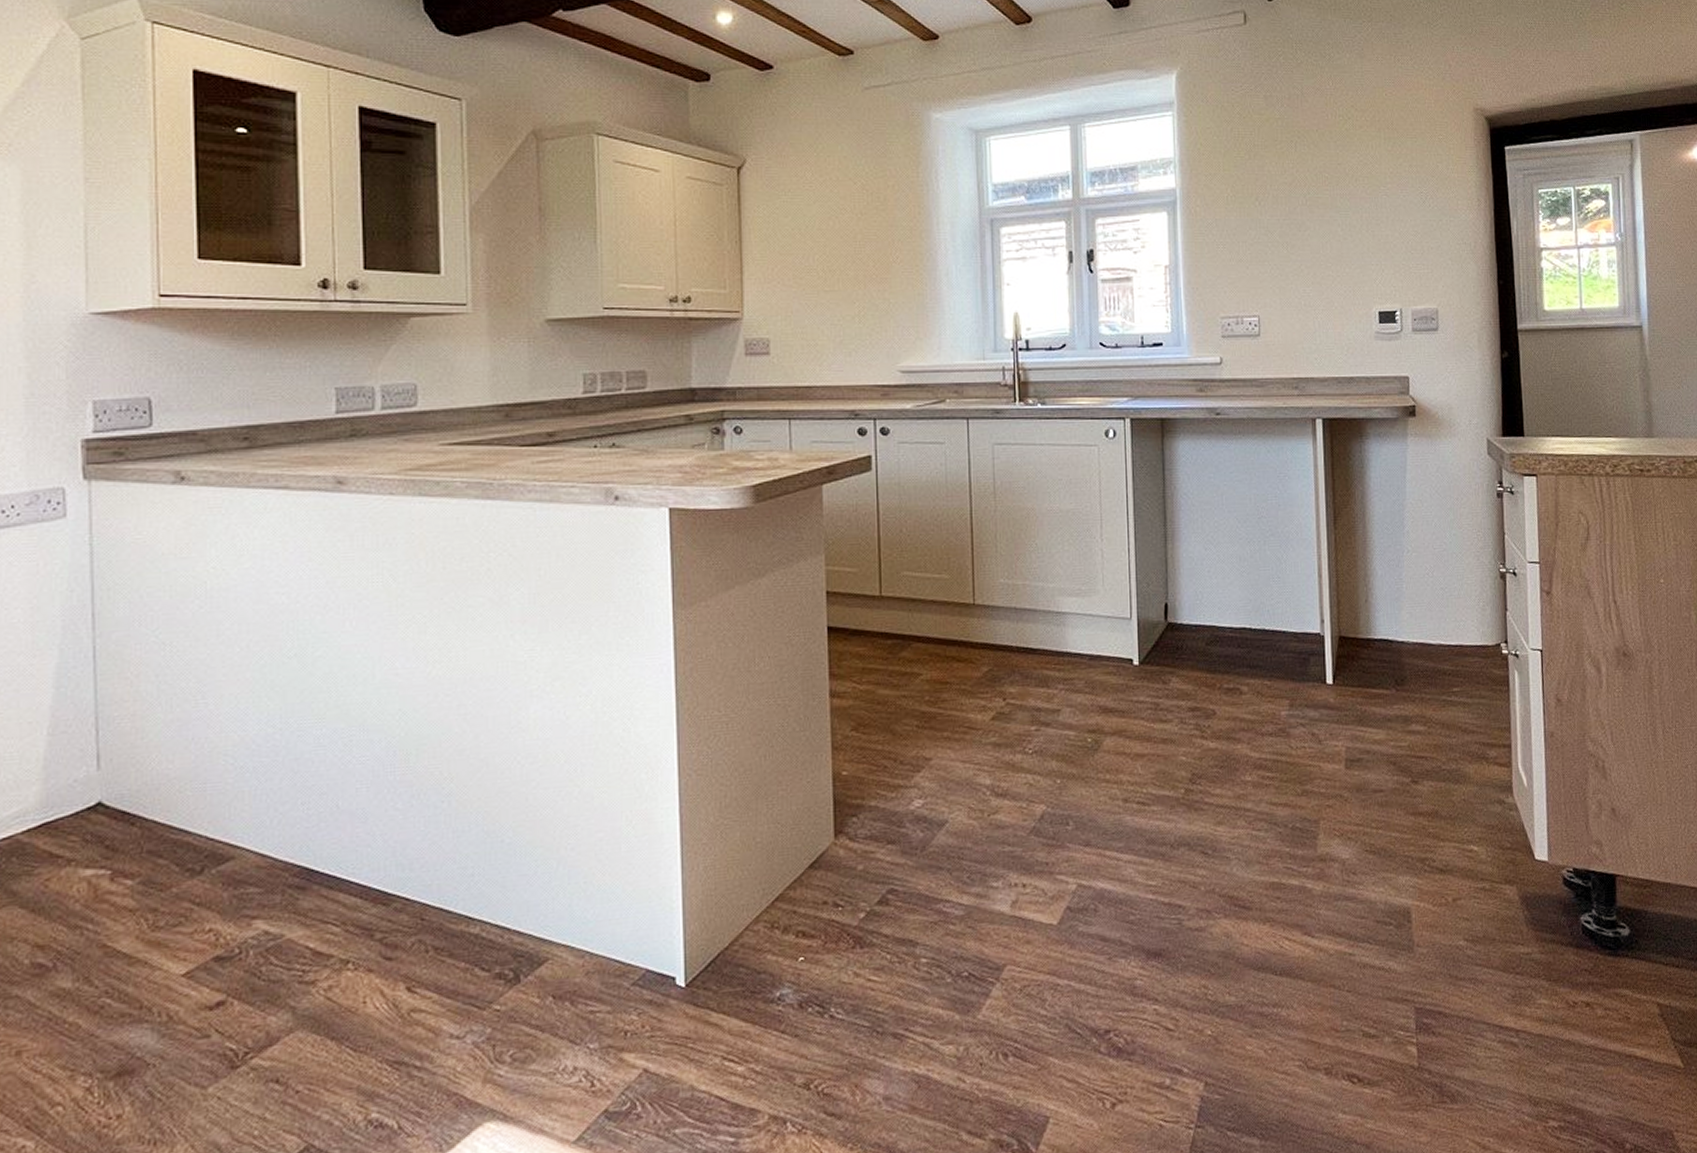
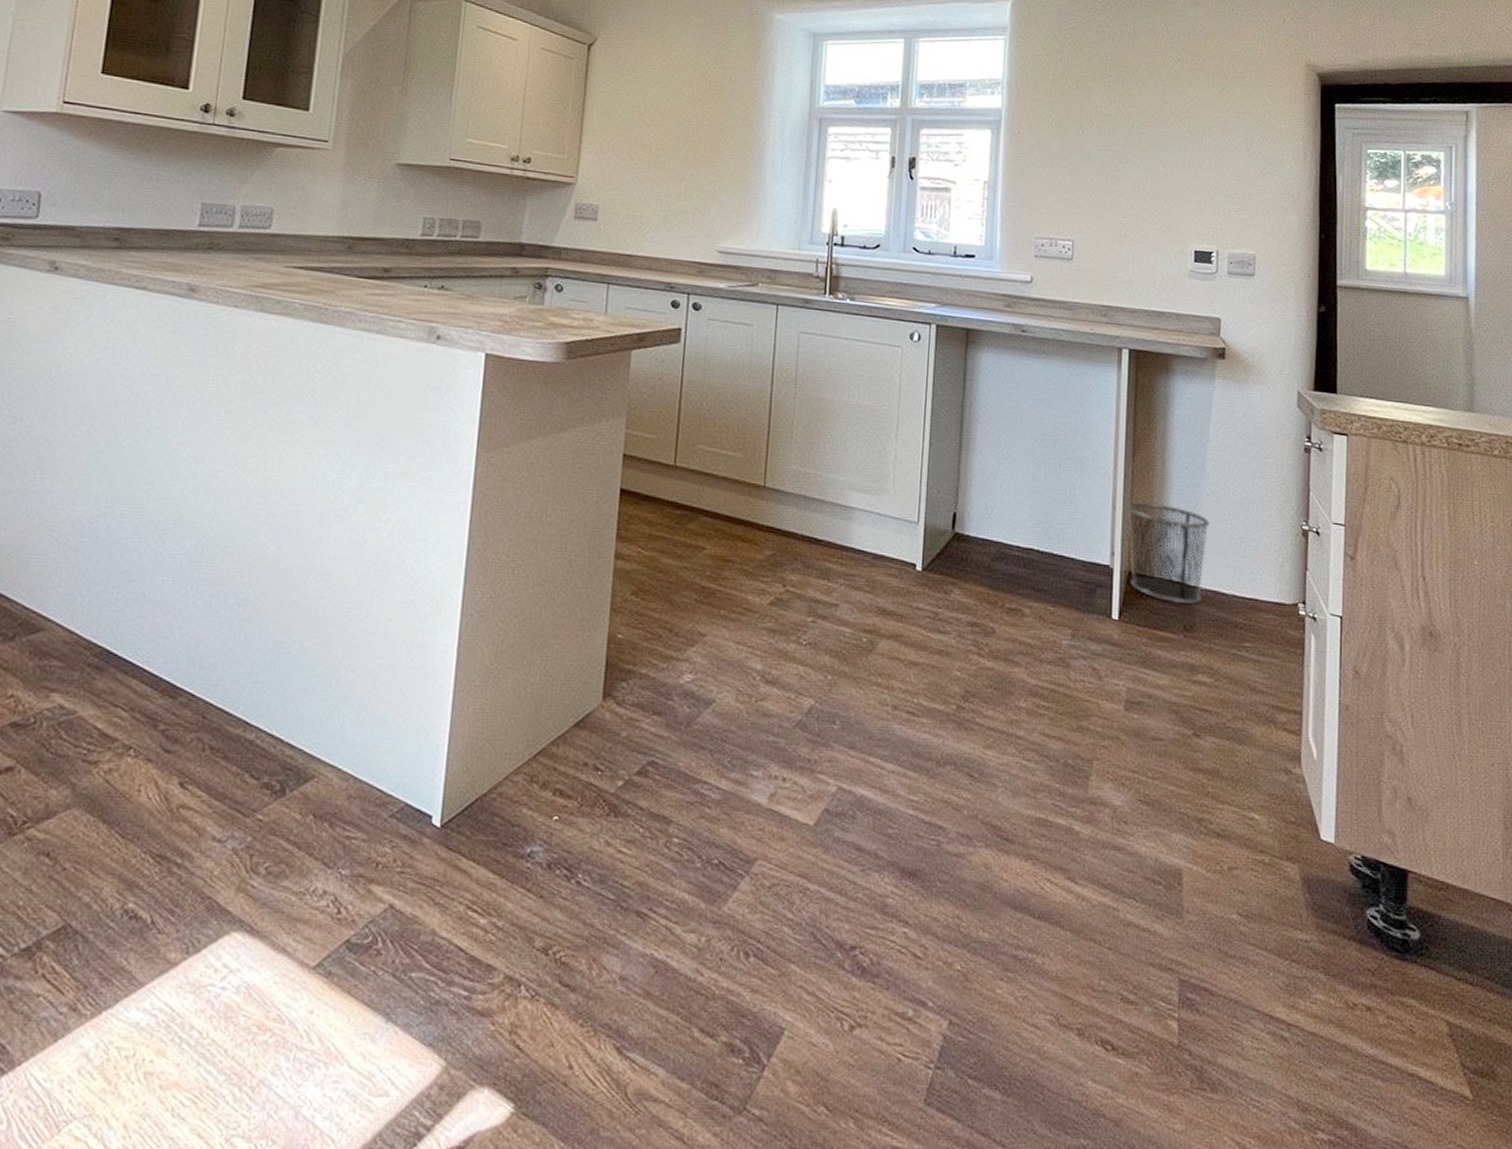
waste bin: none [1332,566,1412,661] -> present [1126,502,1210,604]

